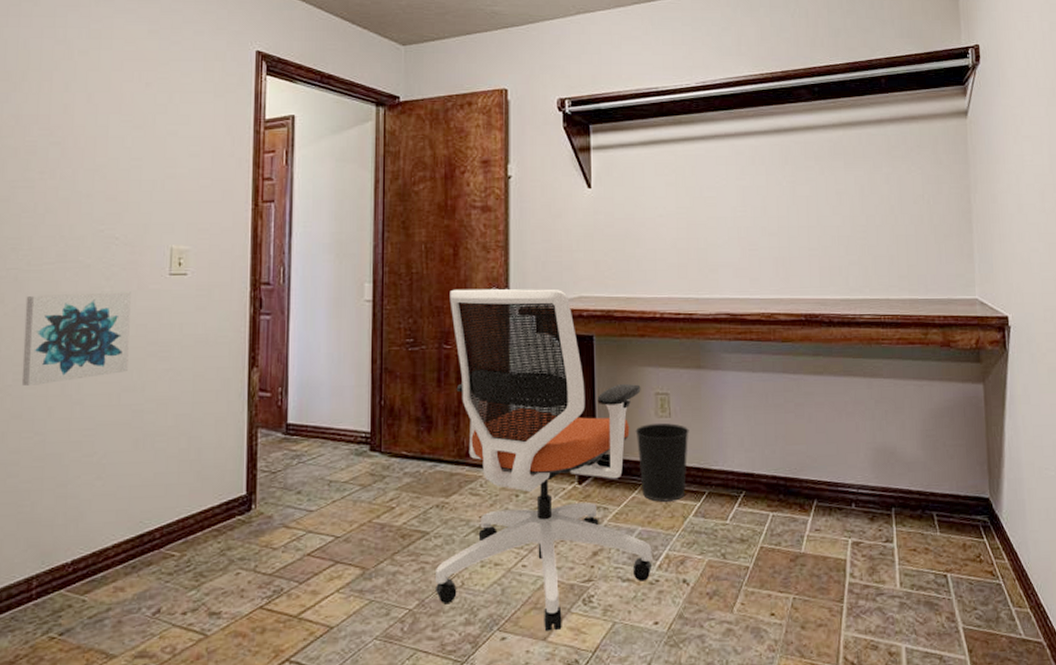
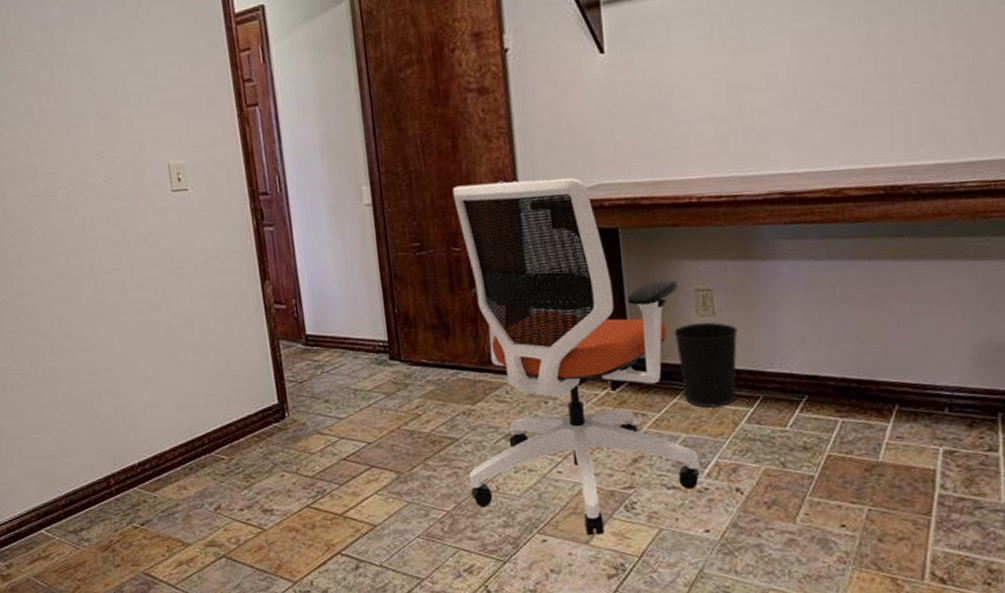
wall art: present [21,292,131,386] -> none [50,211,152,307]

